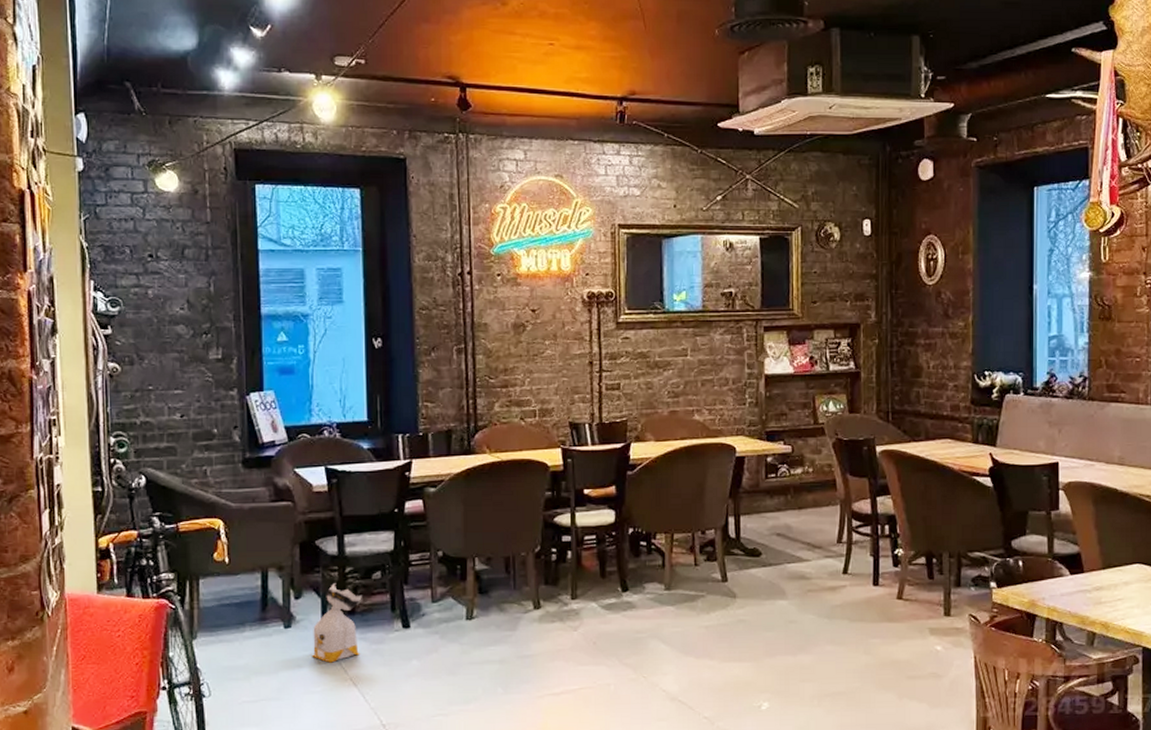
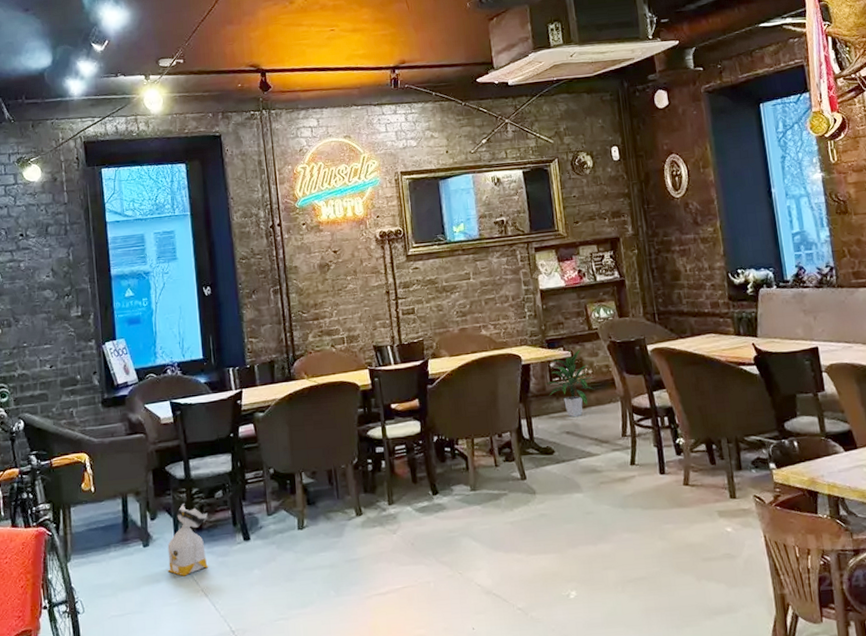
indoor plant: none [759,444,814,519] -> present [544,349,594,418]

